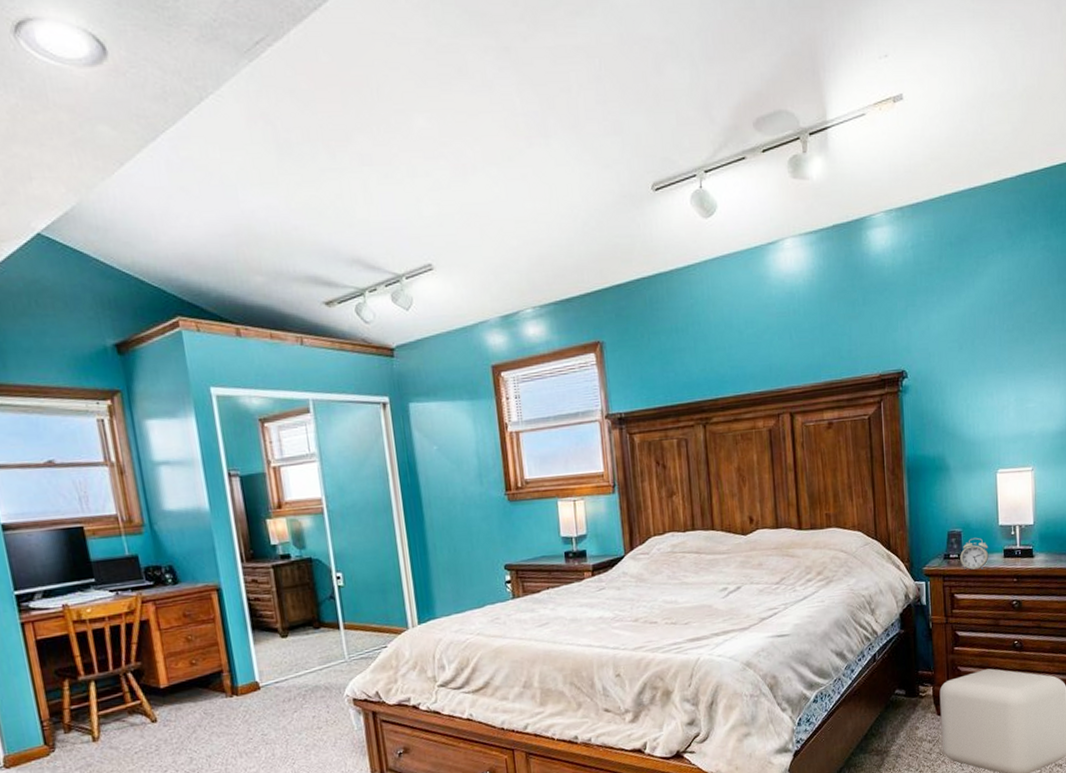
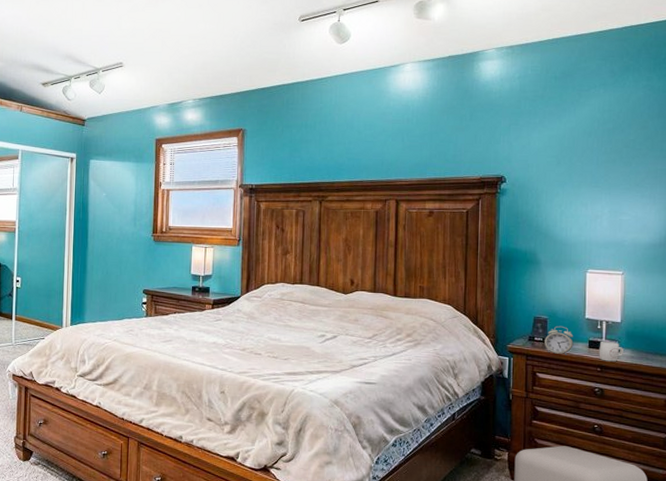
mug: none [1014,547,1038,570] -> present [599,341,623,362]

